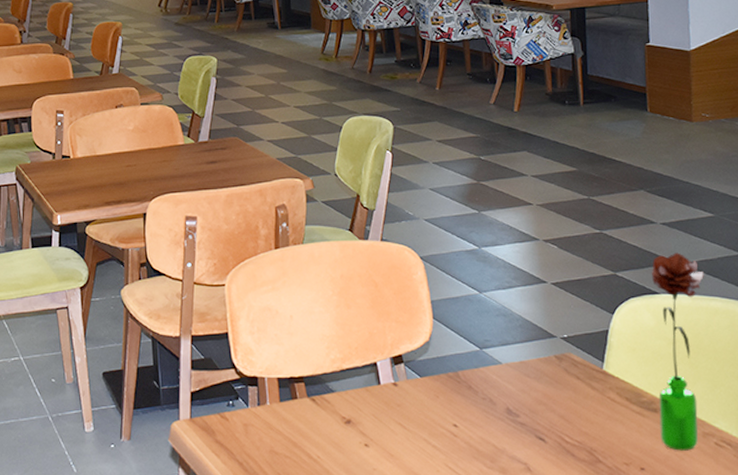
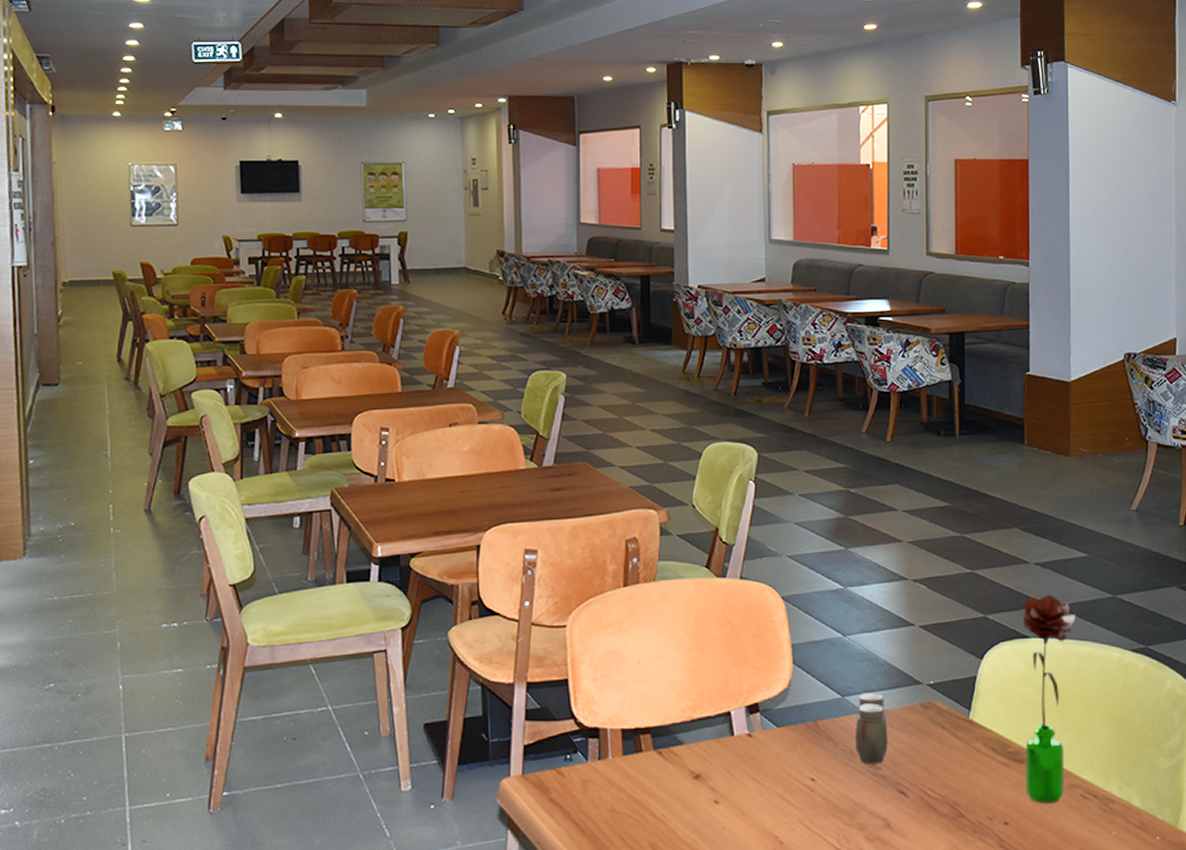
salt and pepper shaker: none [494,346,526,412] -> present [856,693,888,765]

